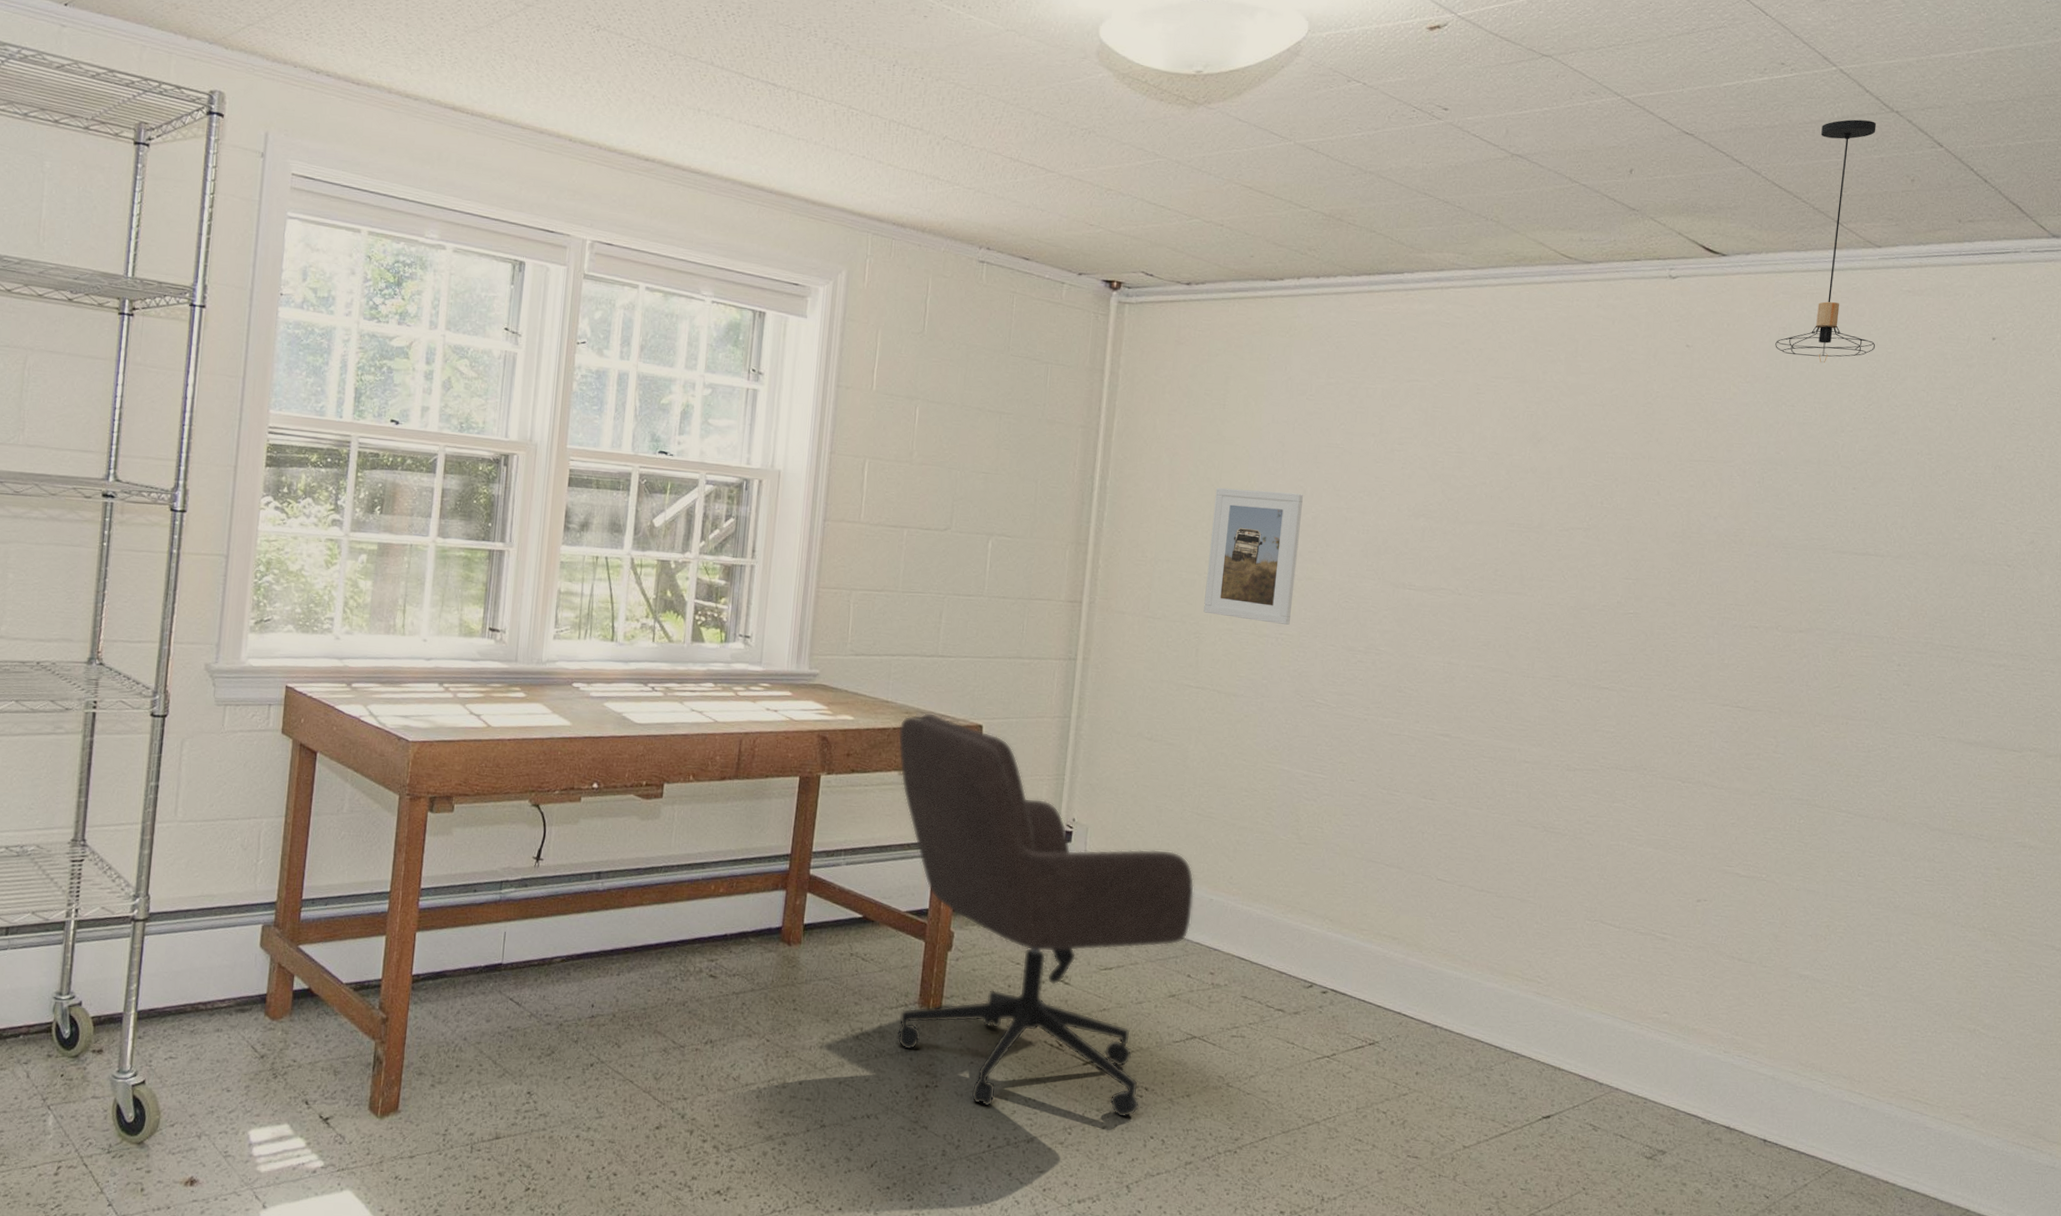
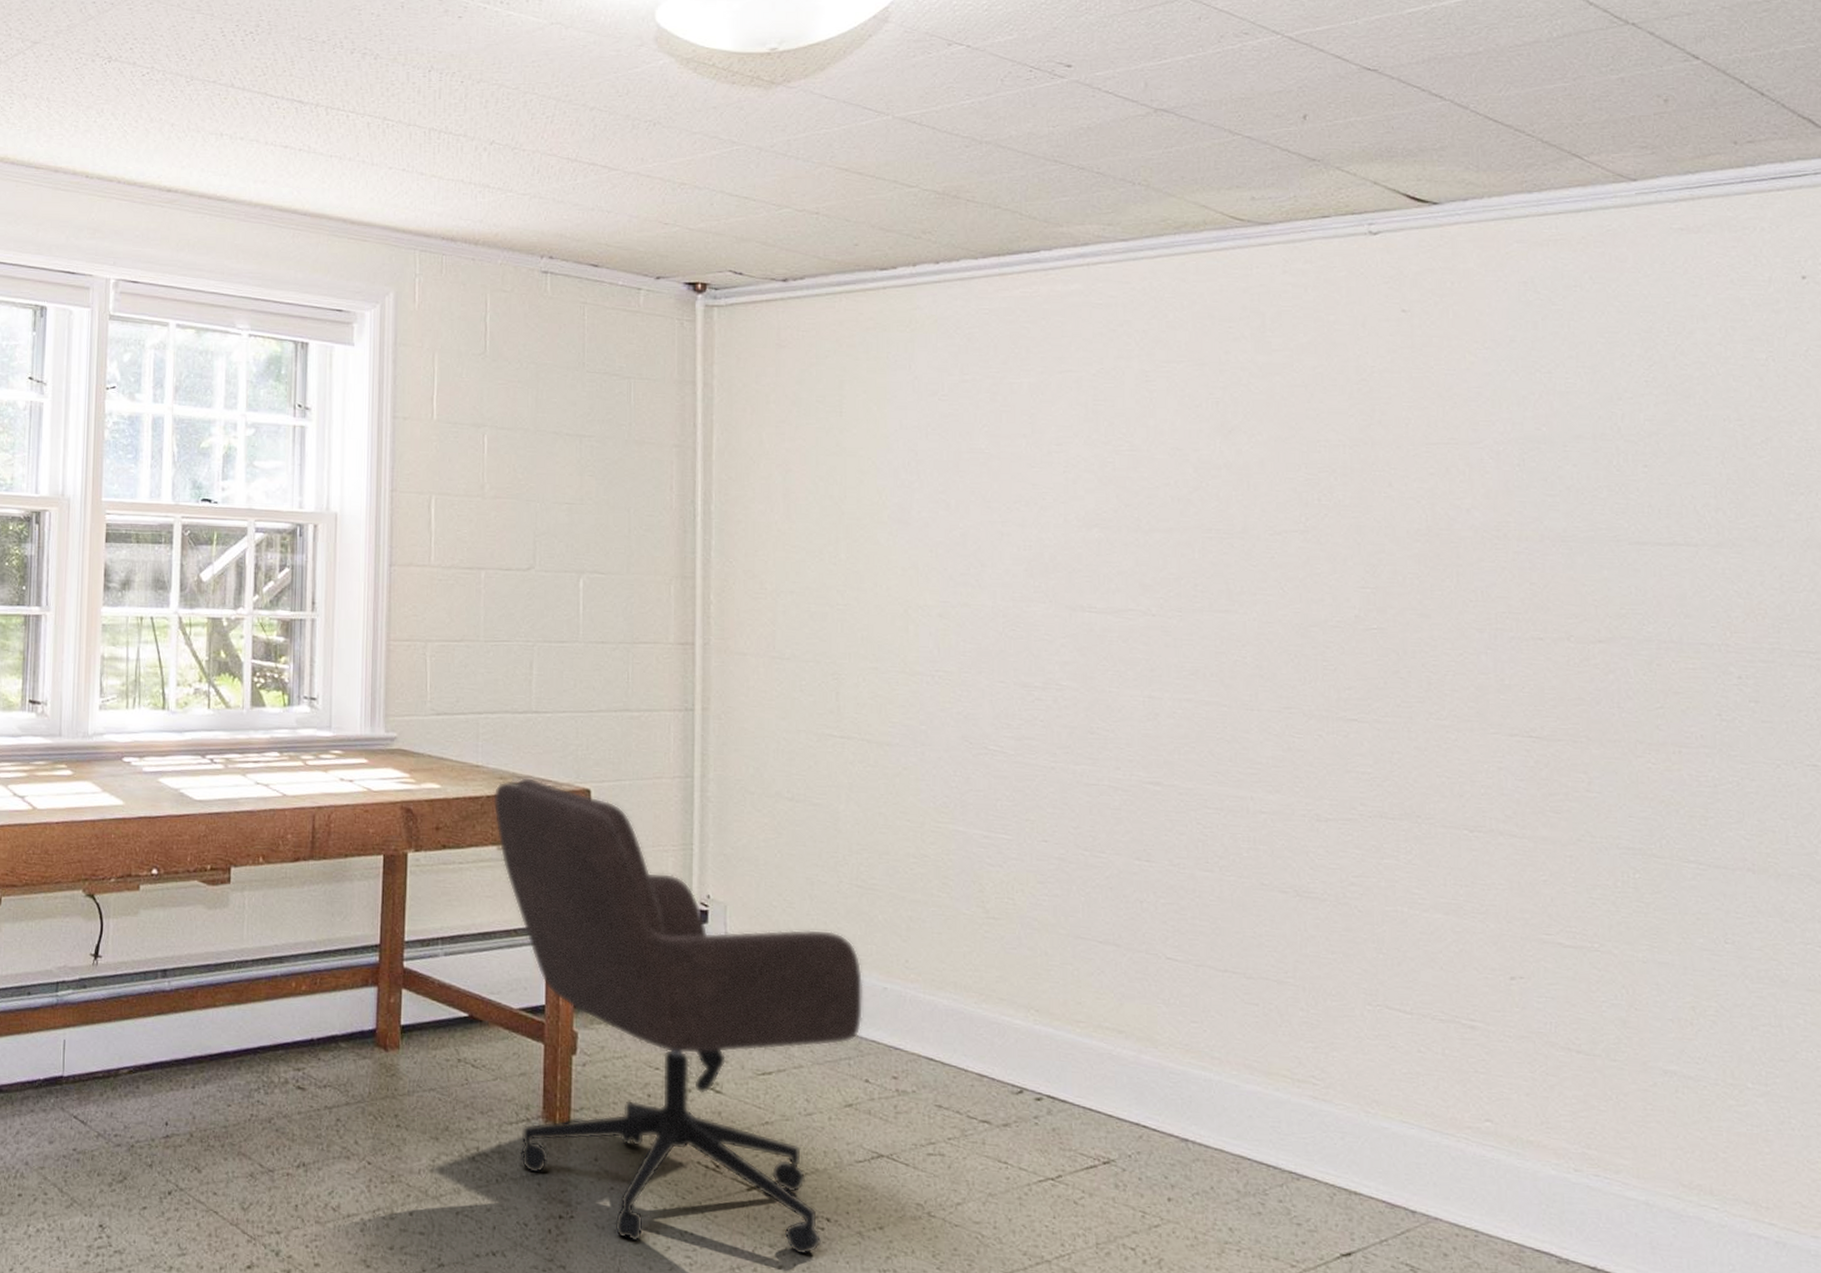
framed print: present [1203,487,1303,625] -> none [840,505,948,660]
pendant light: present [1775,119,1877,363] -> none [1516,37,1648,320]

